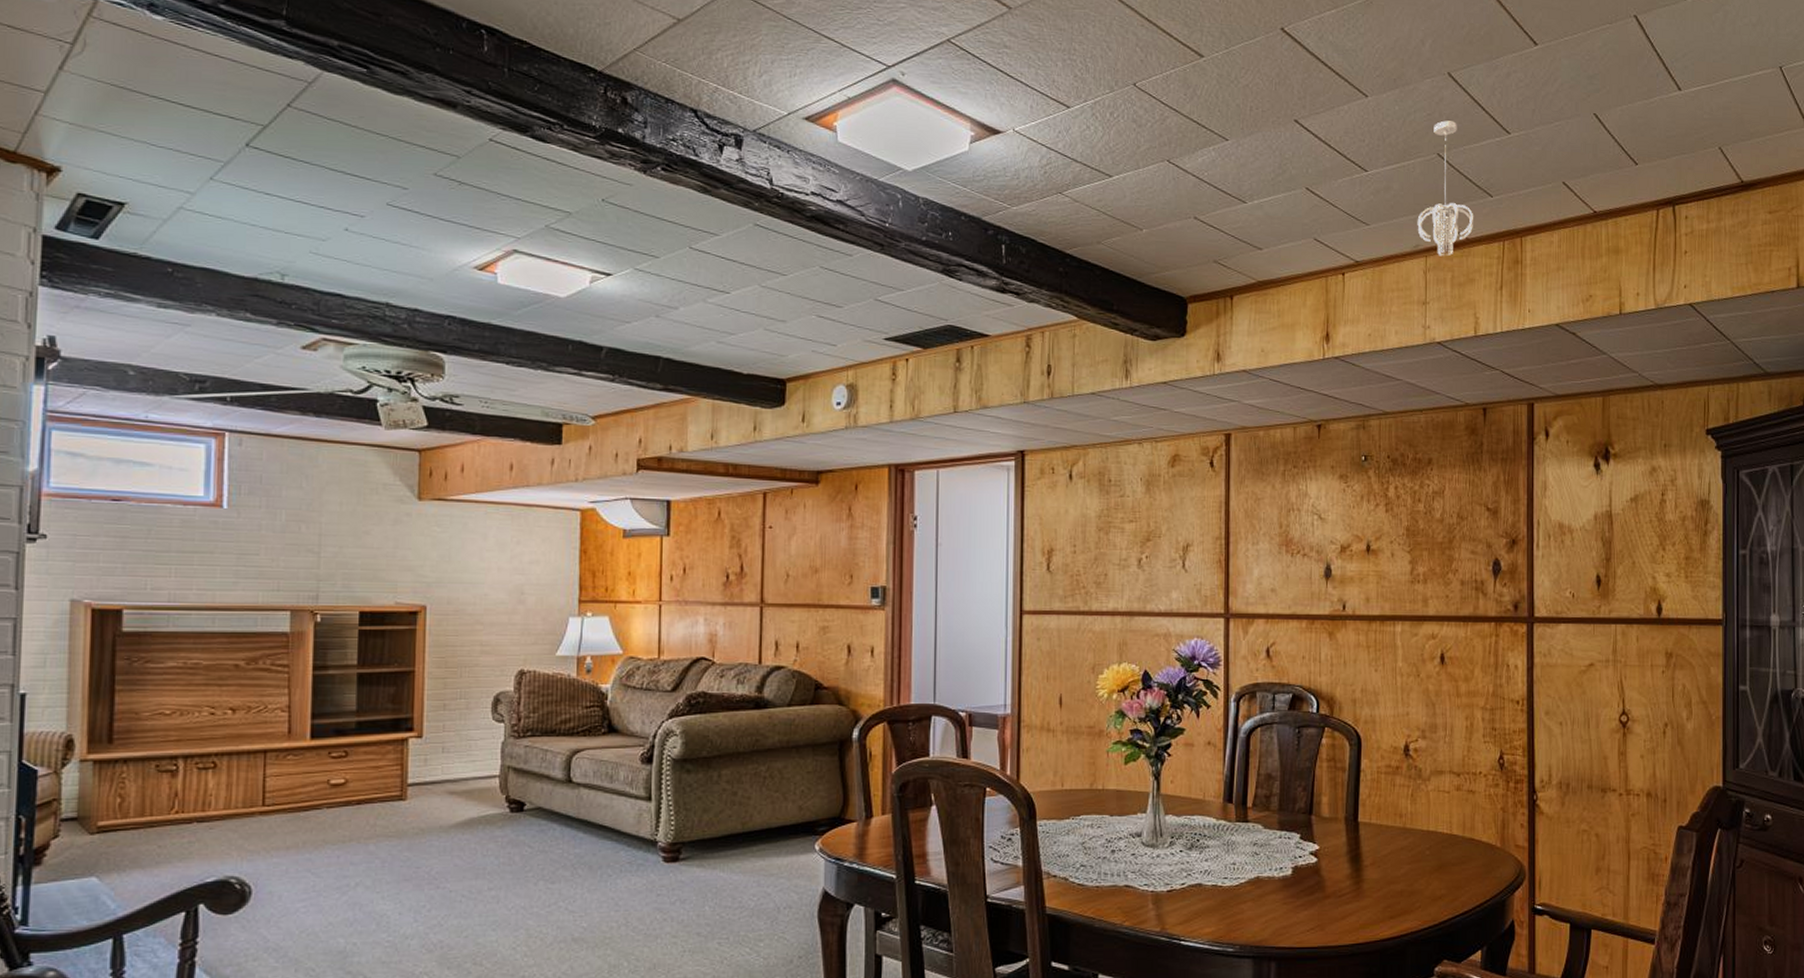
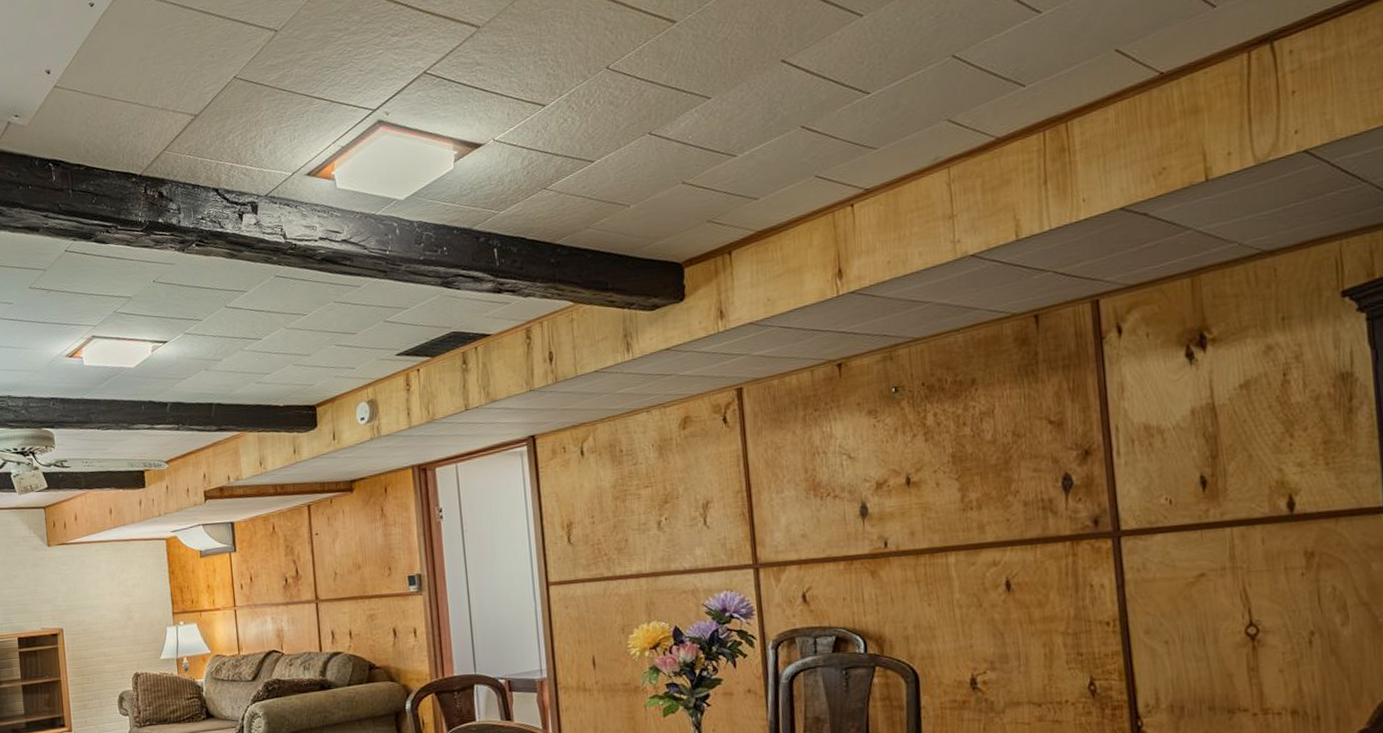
pendant light: present [1417,120,1474,256] -> none [934,16,1004,164]

